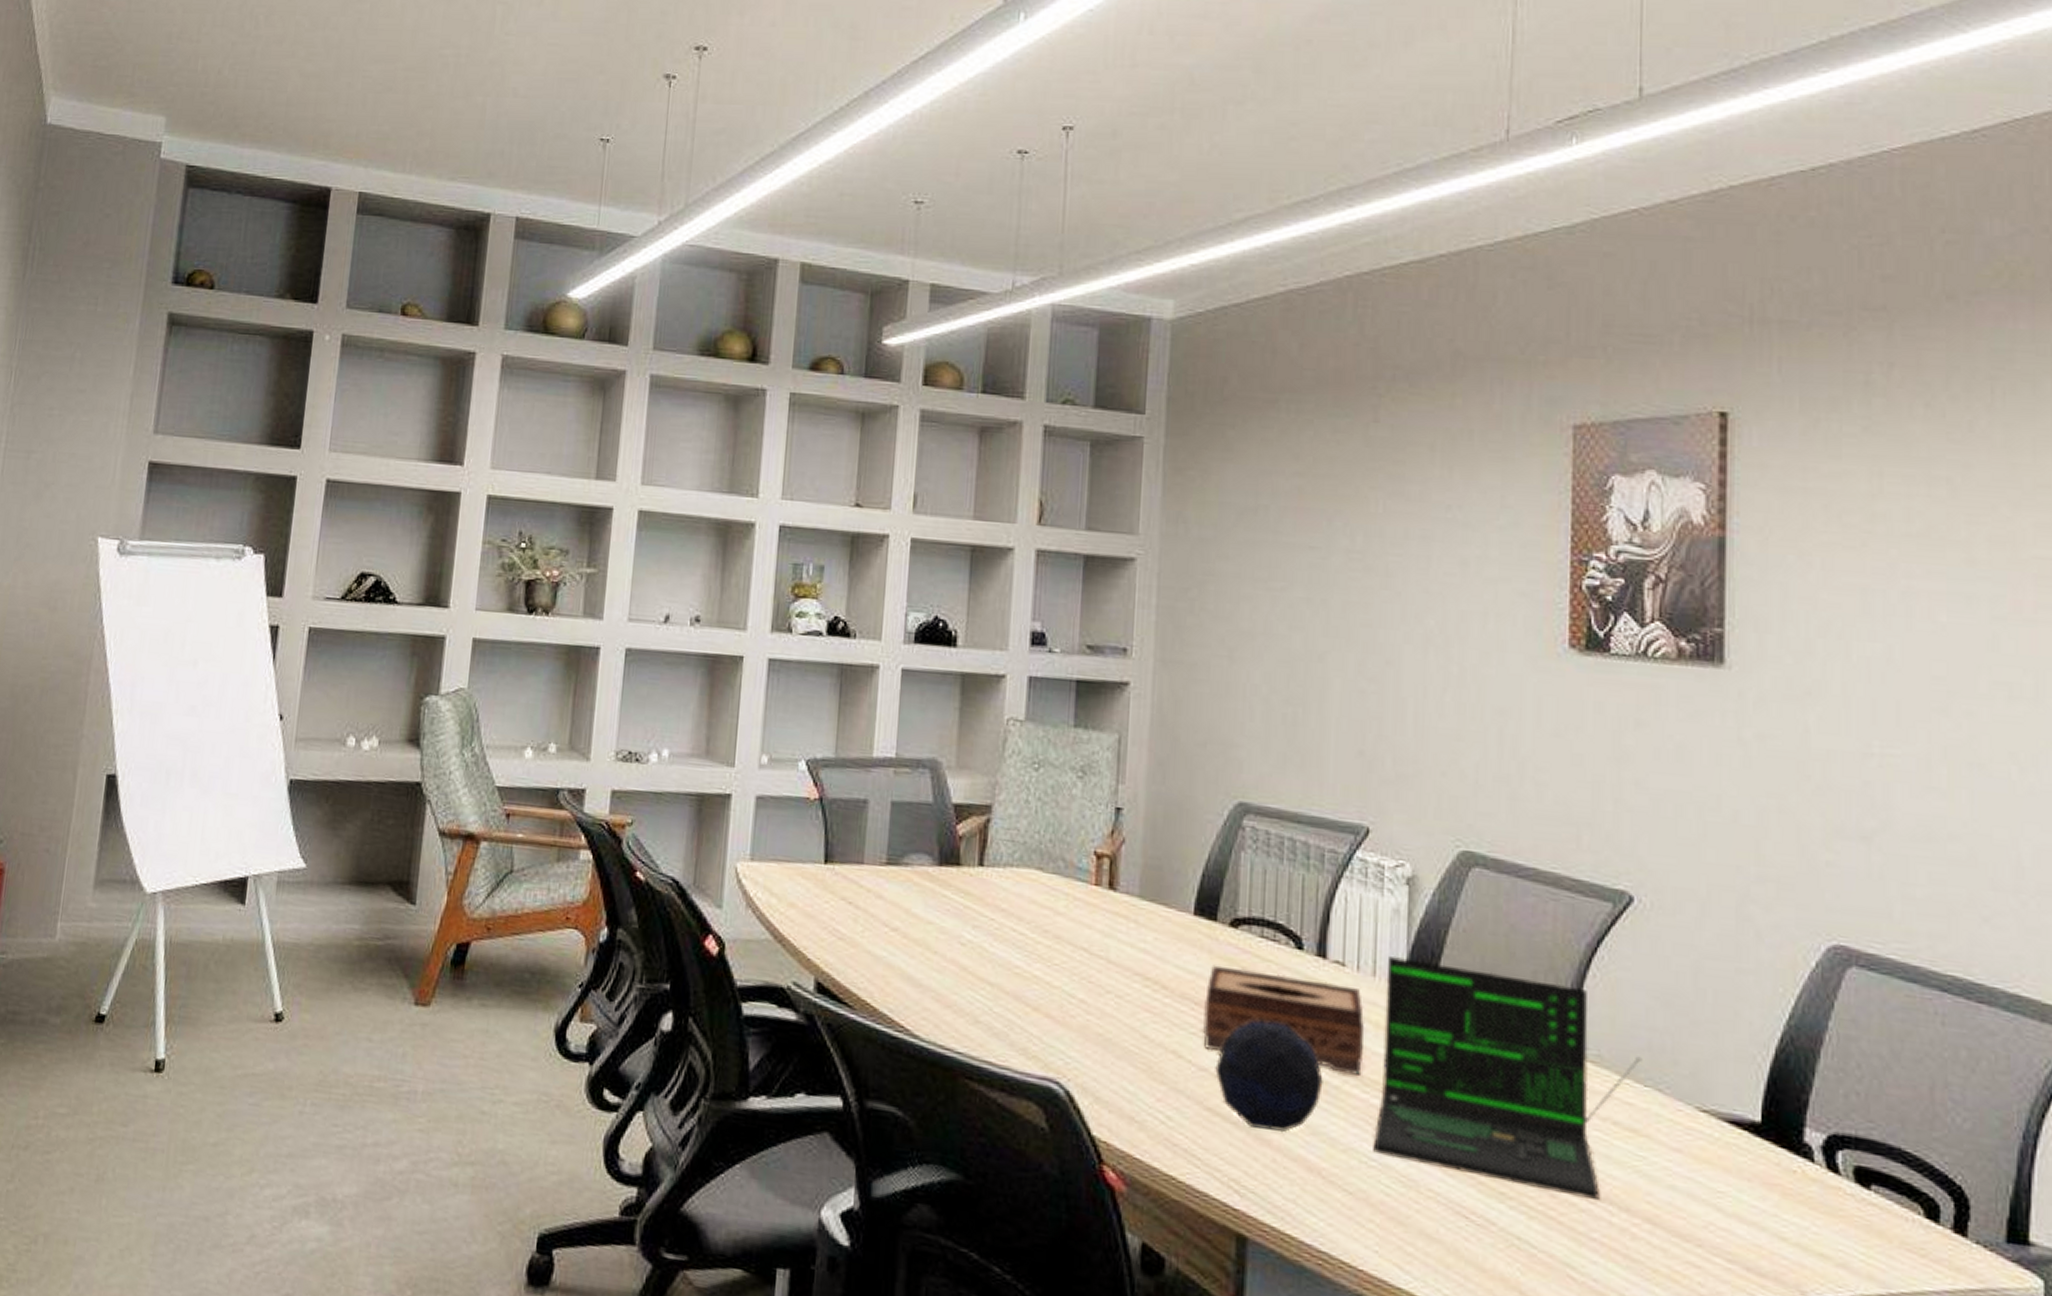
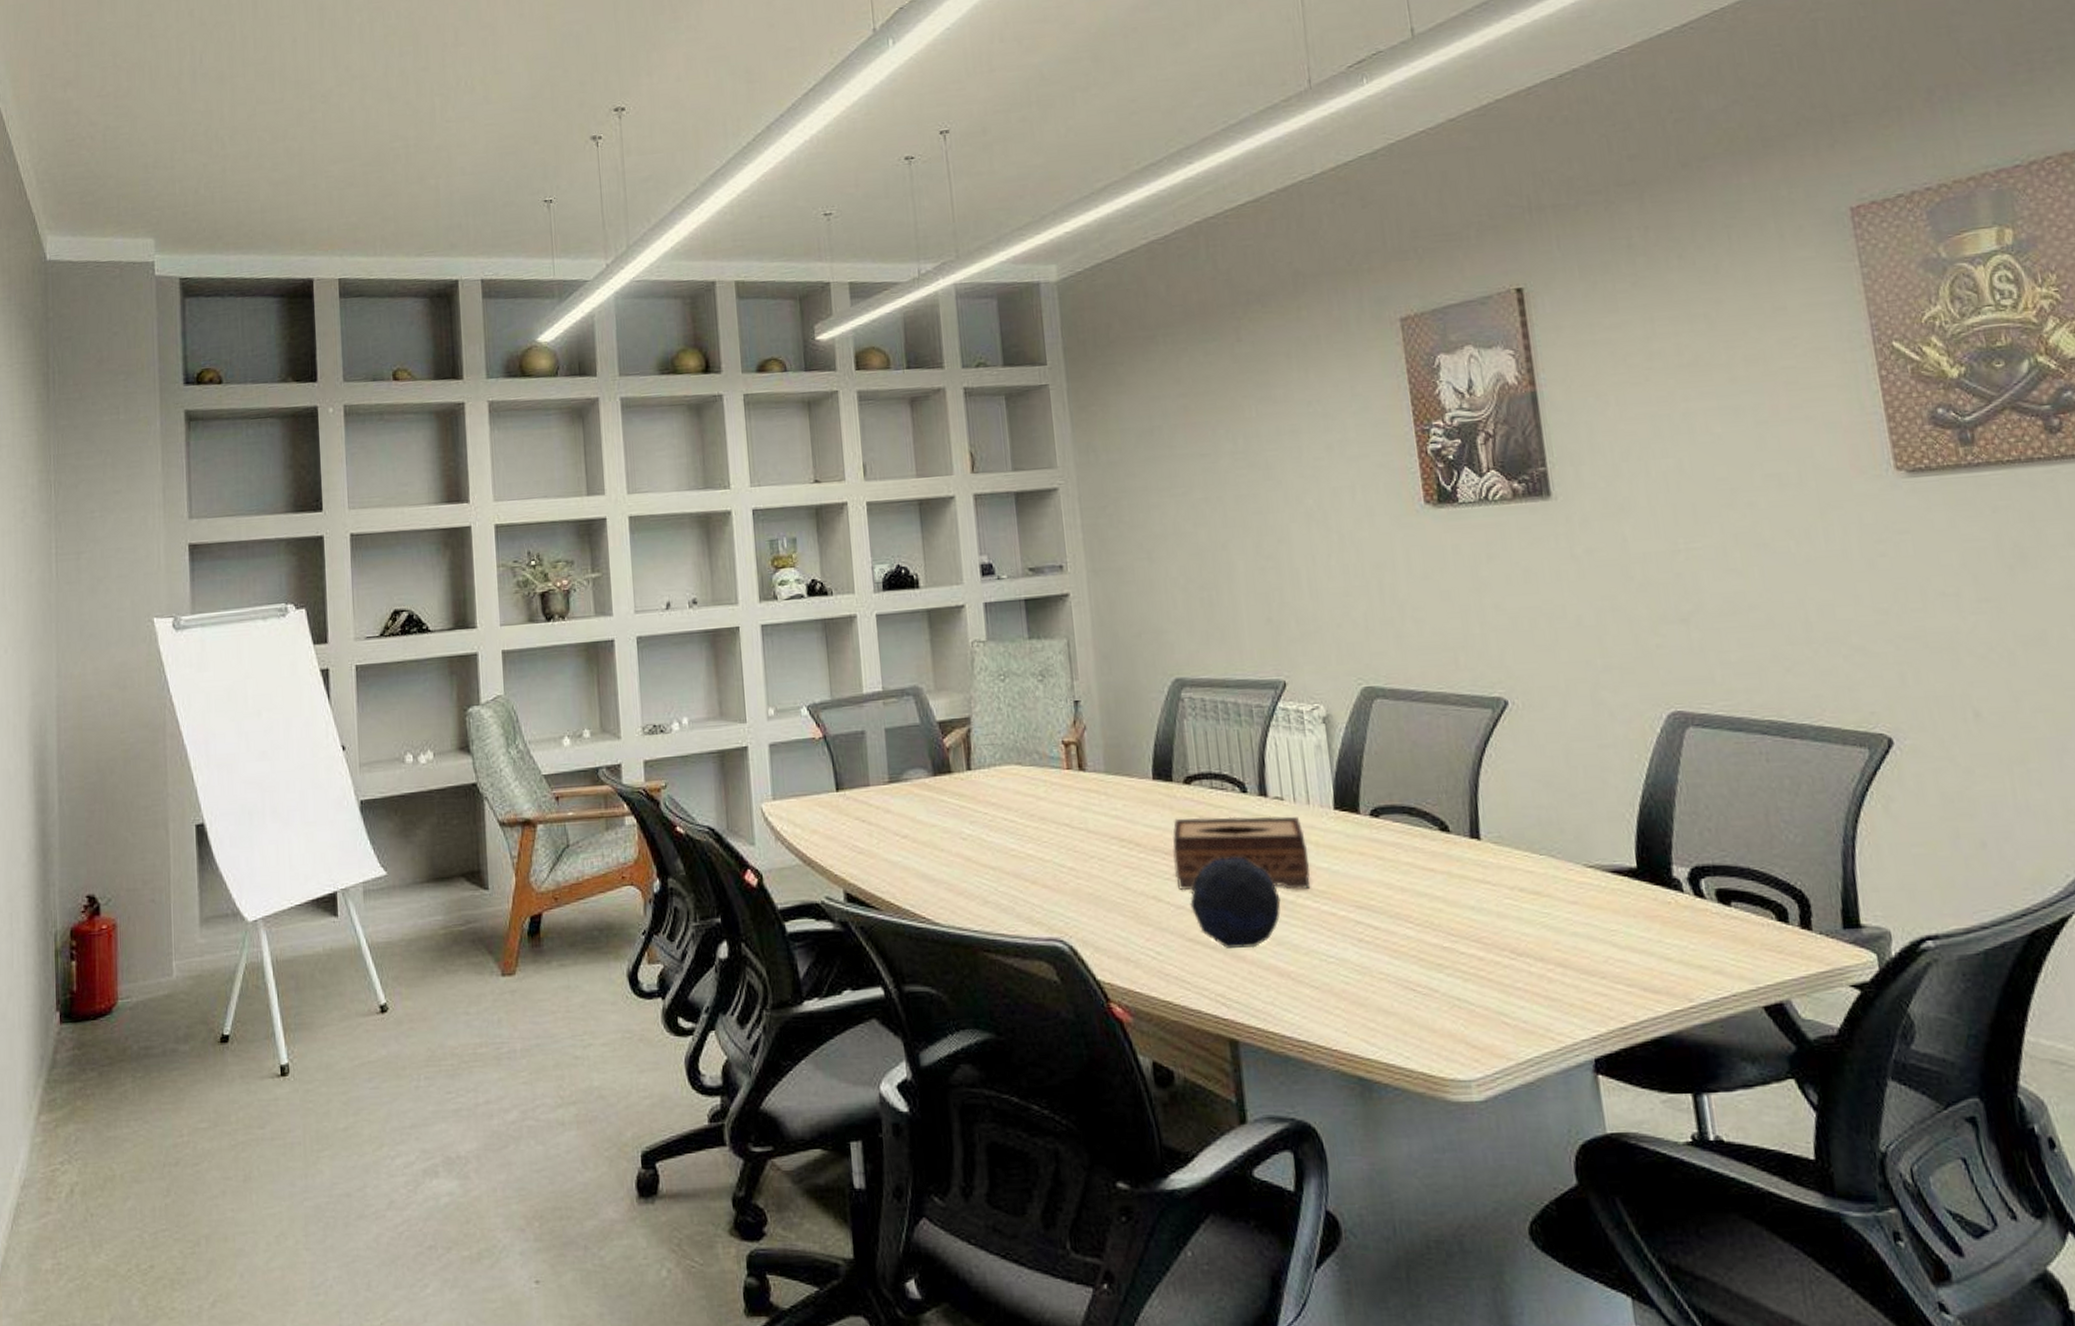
laptop: present [1373,955,1643,1201] -> none [1317,783,1535,957]

